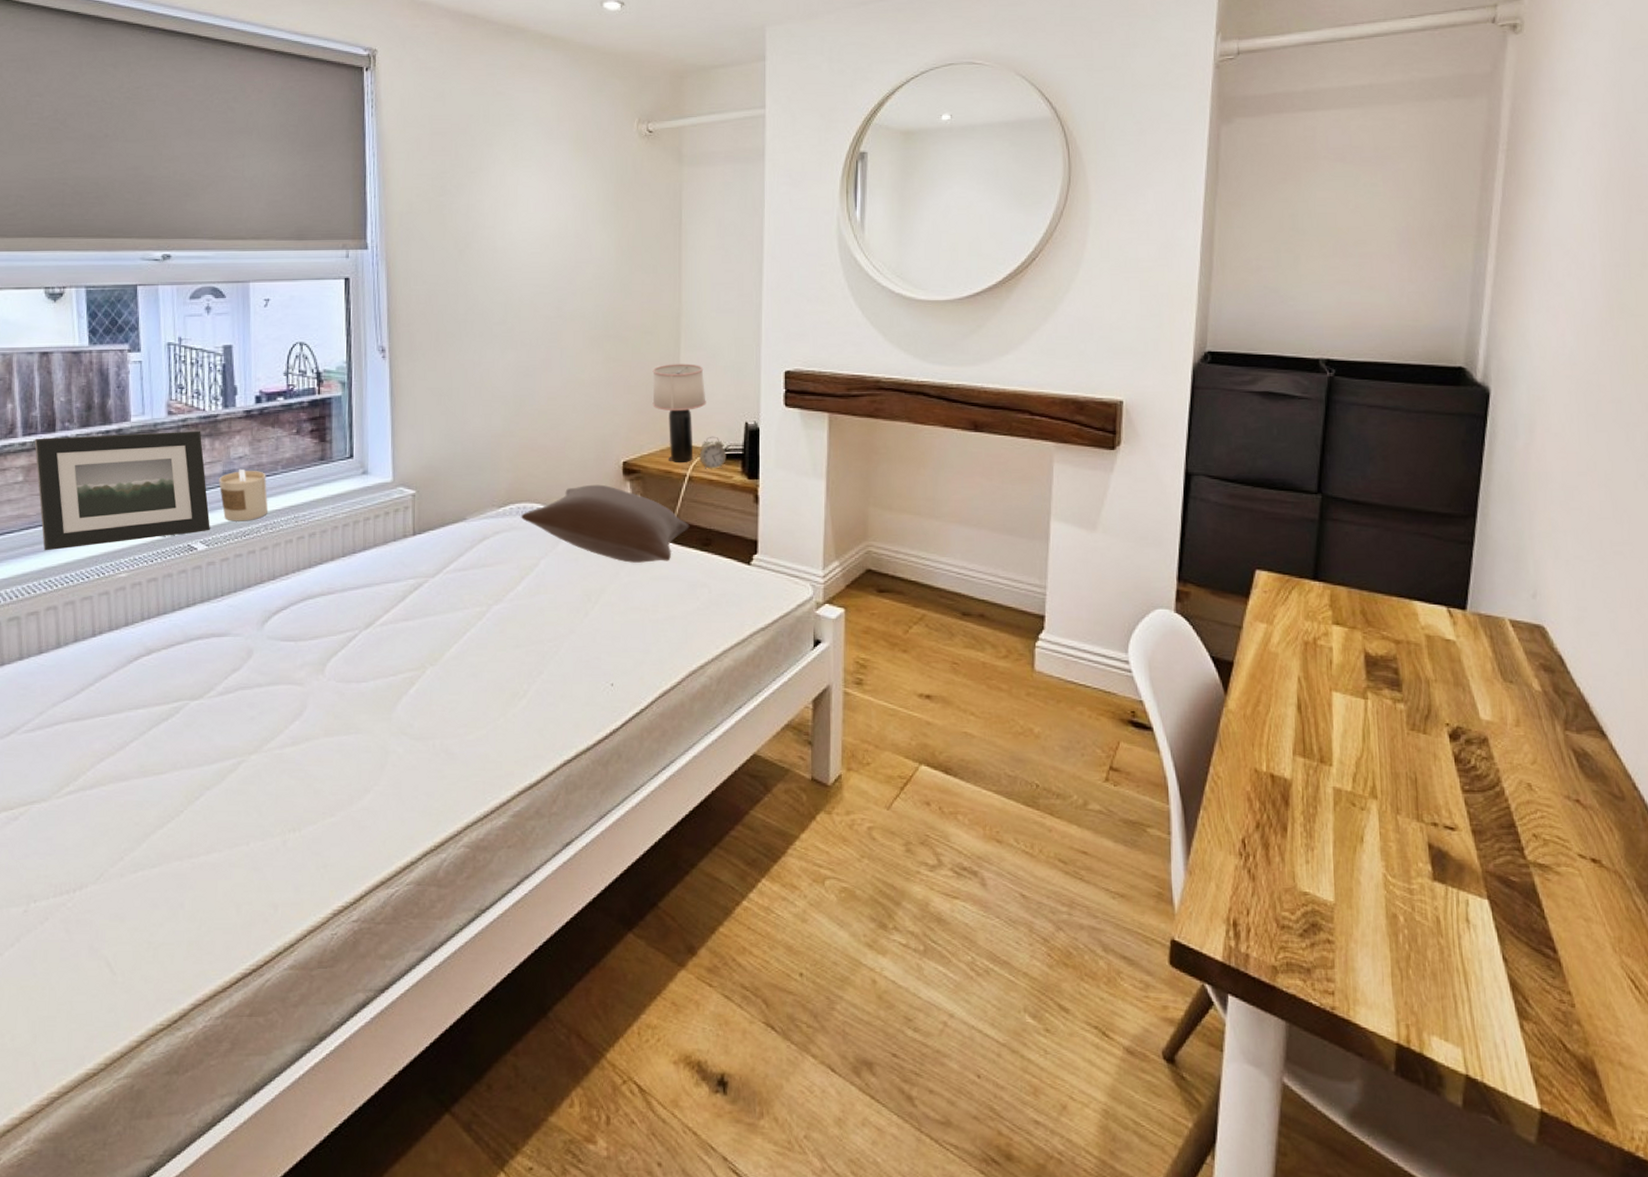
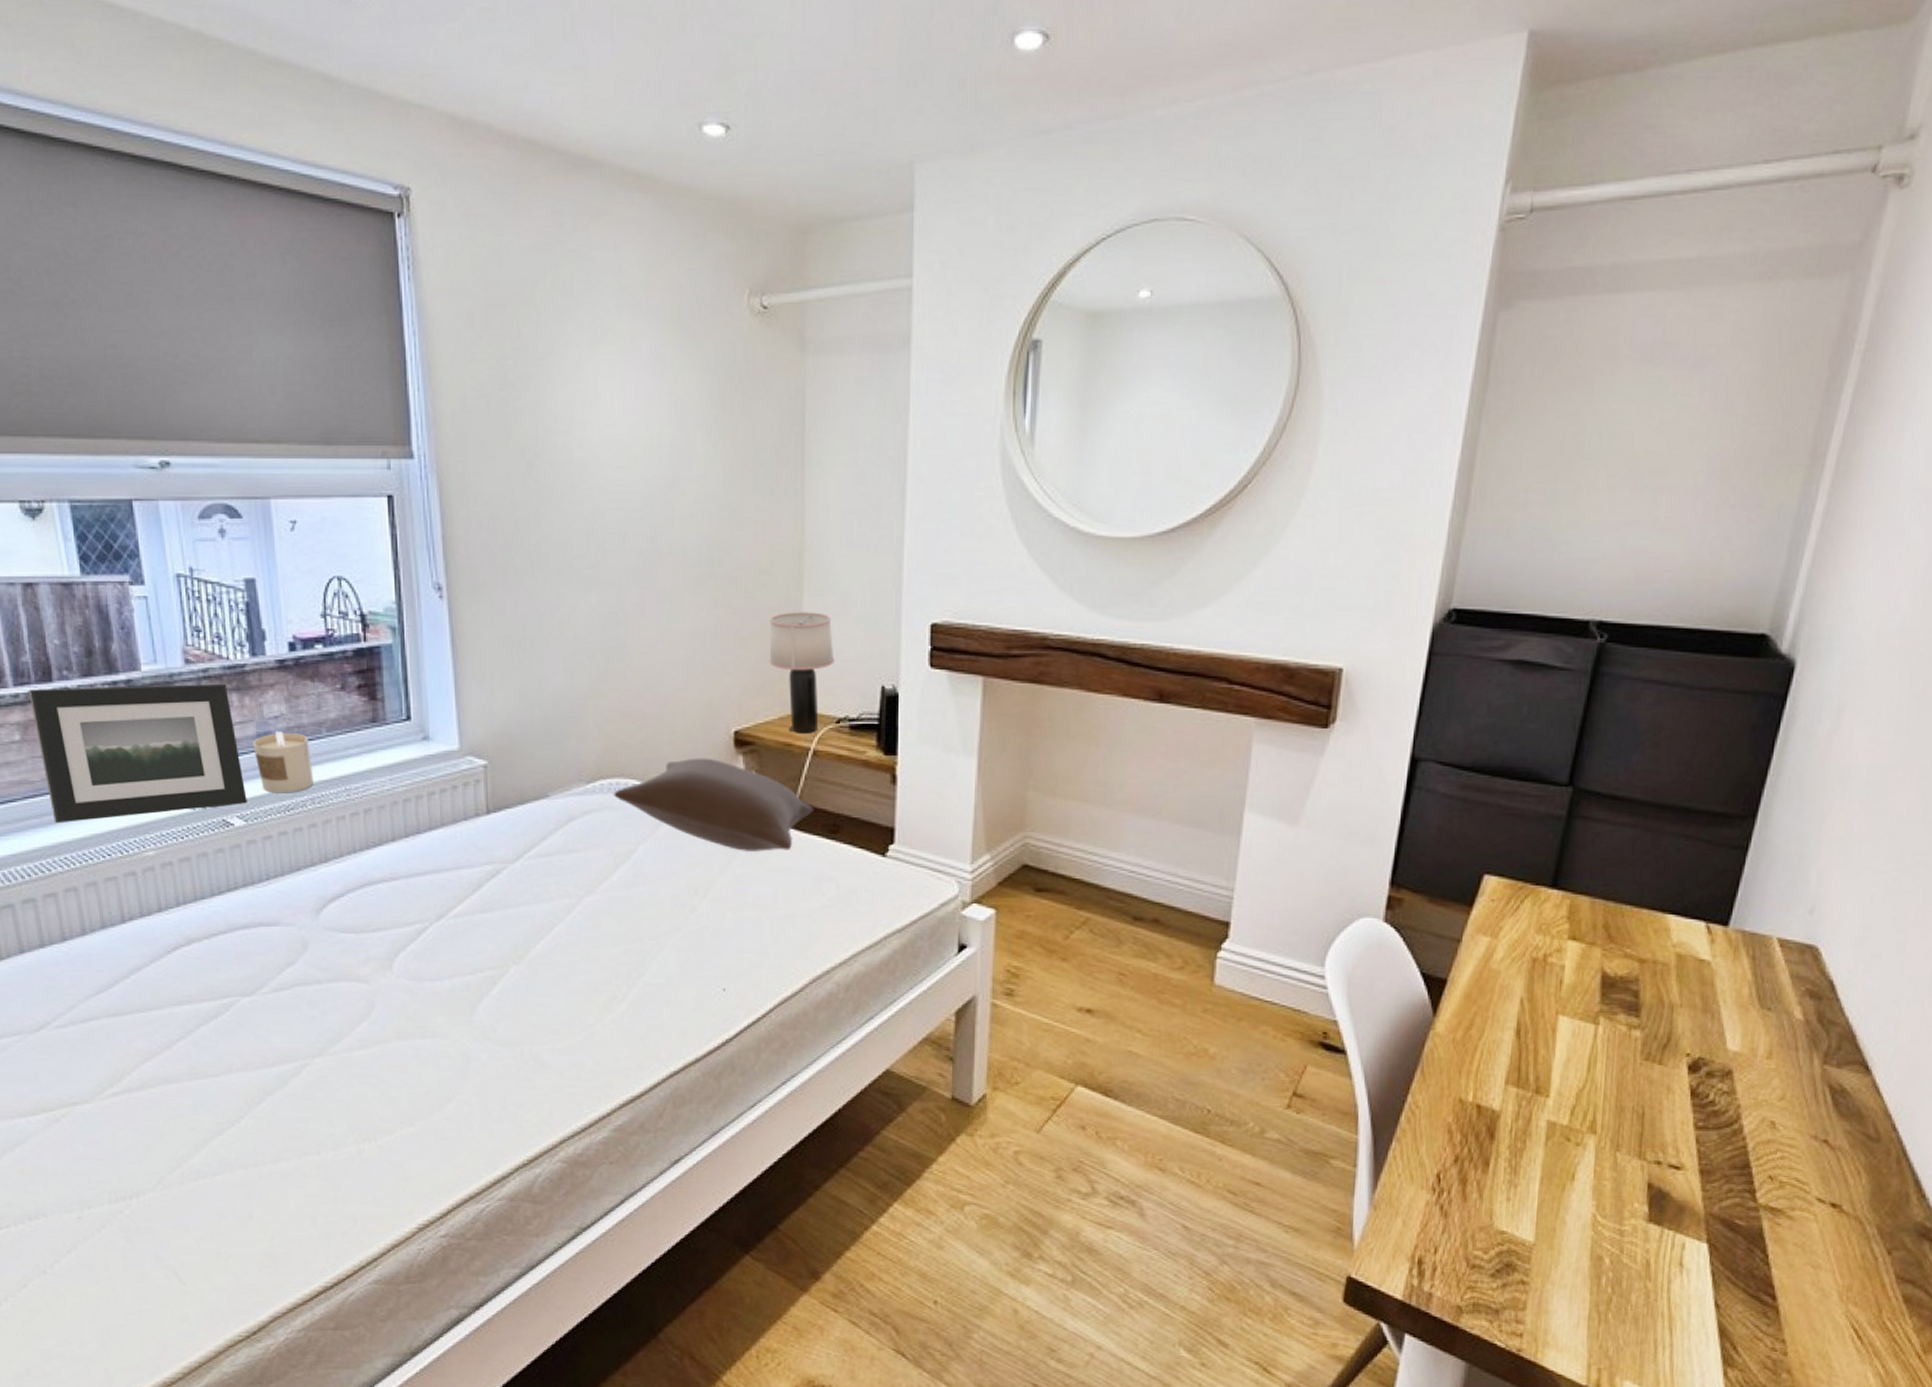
alarm clock: present [699,436,726,469] -> none [826,702,859,742]

